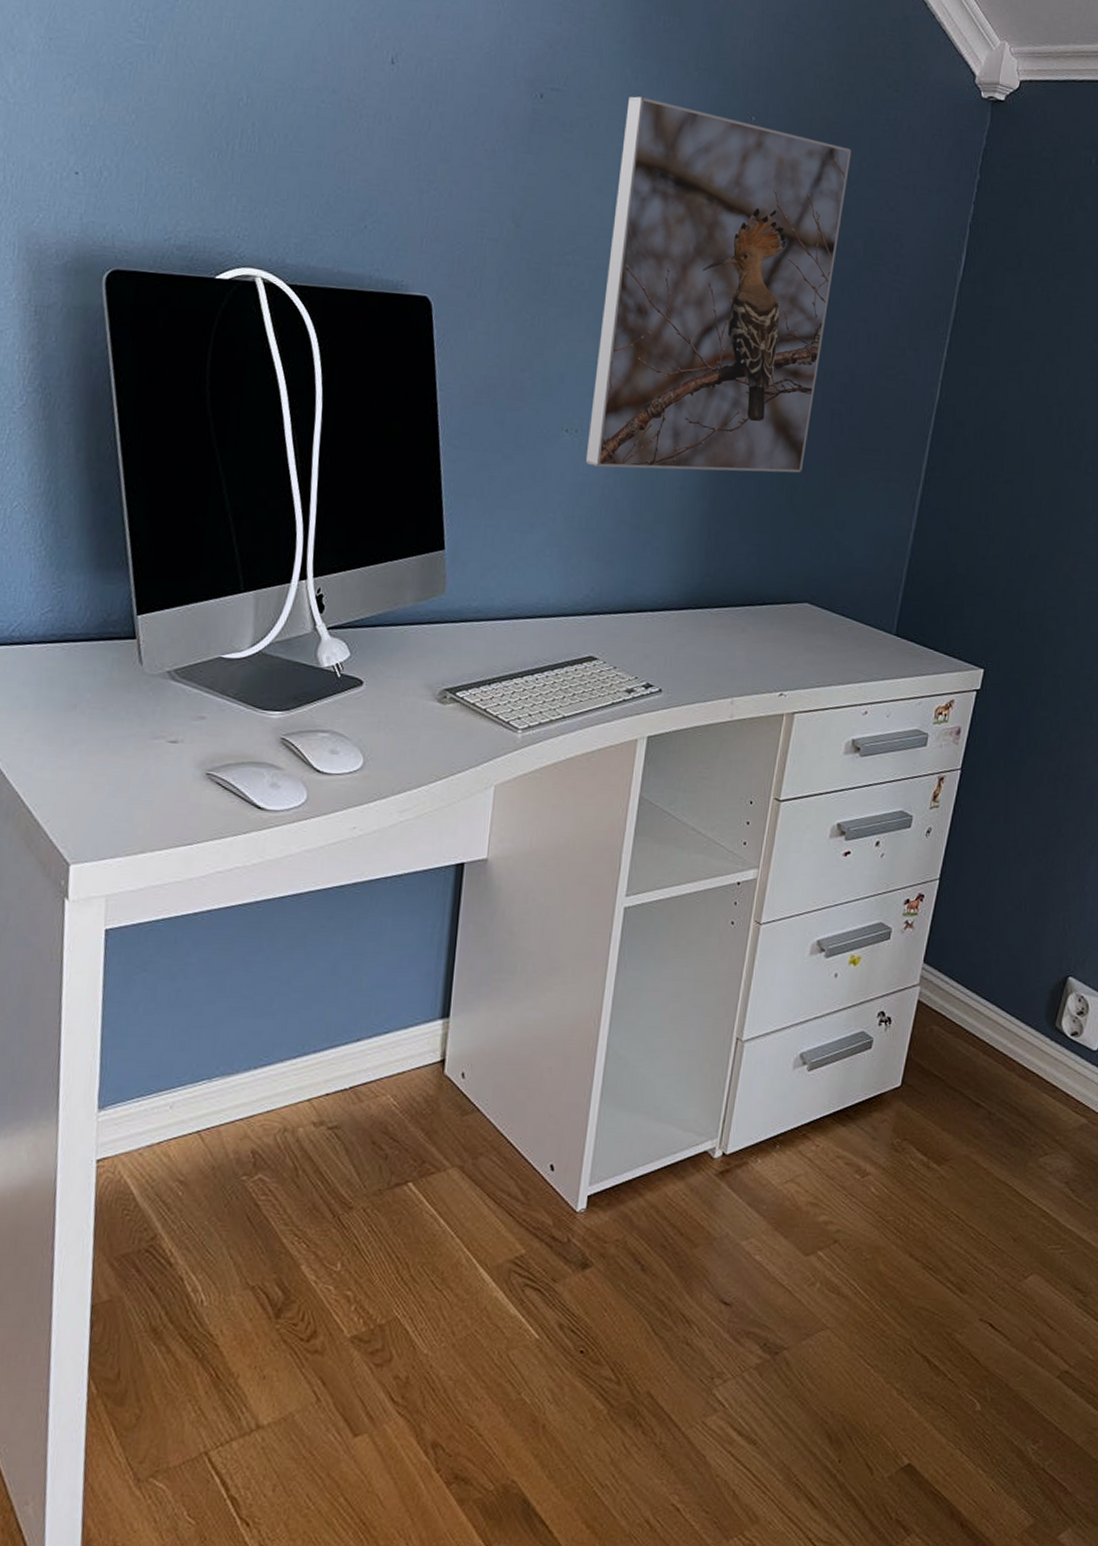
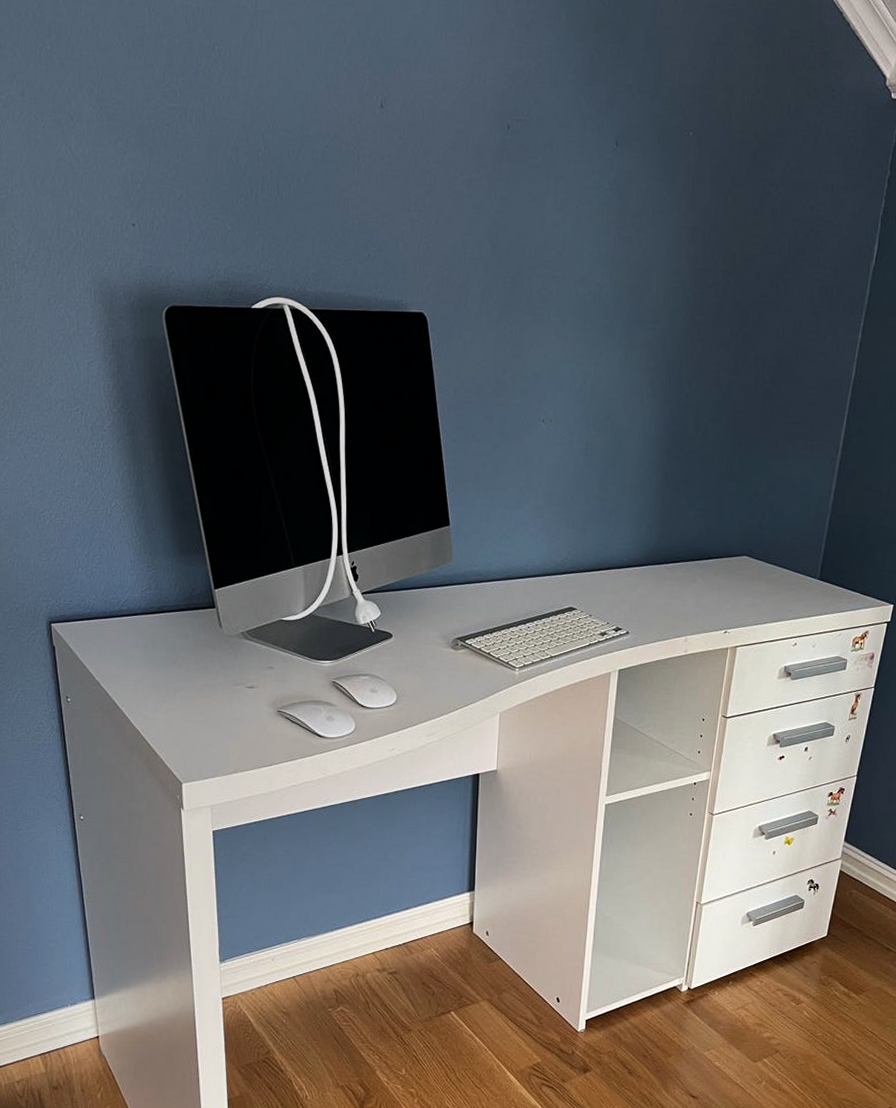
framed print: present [585,96,852,473] -> none [559,121,777,451]

